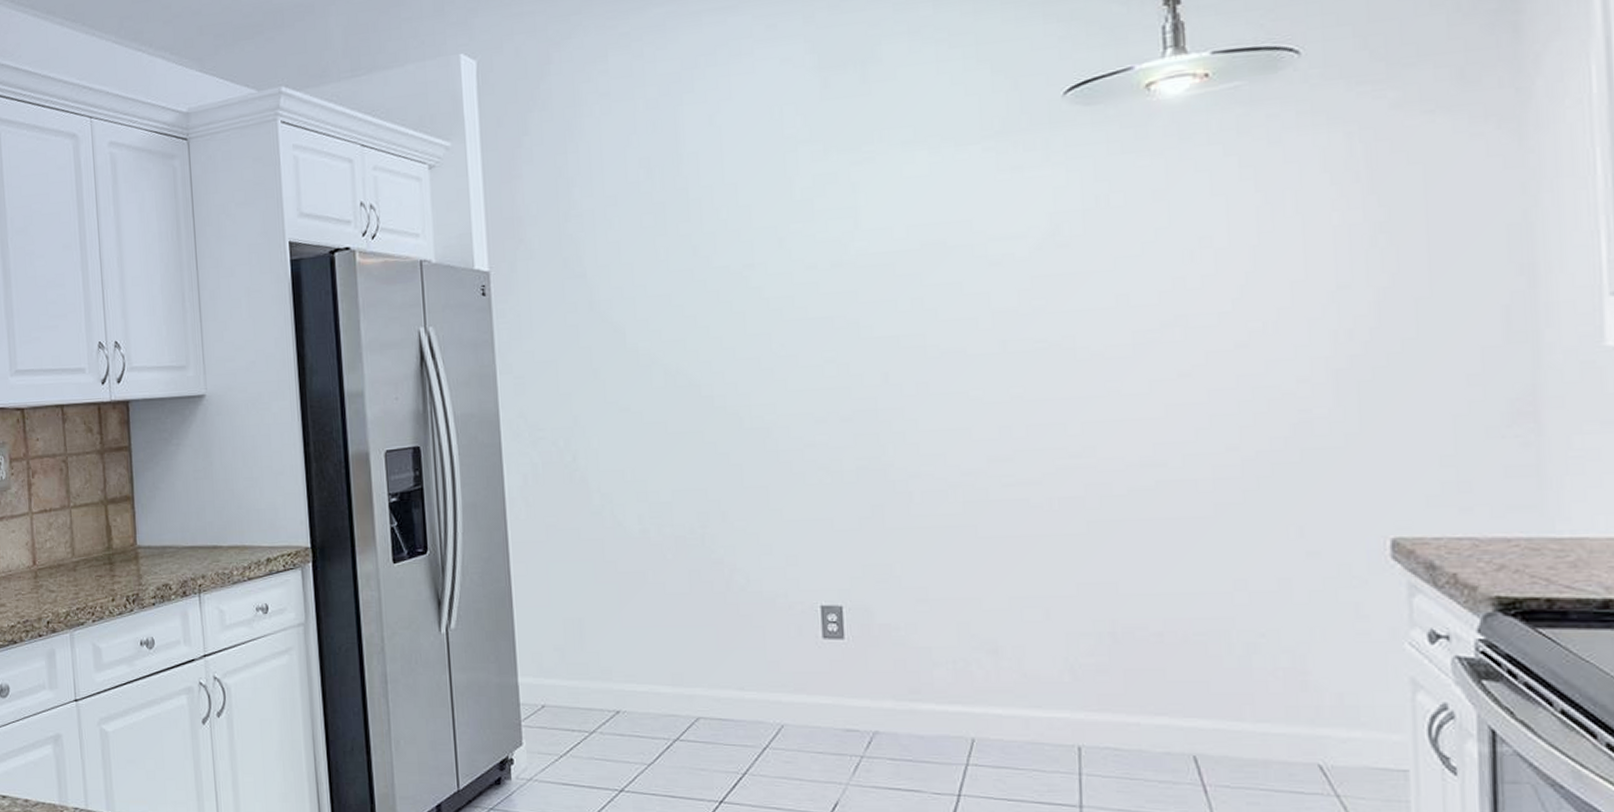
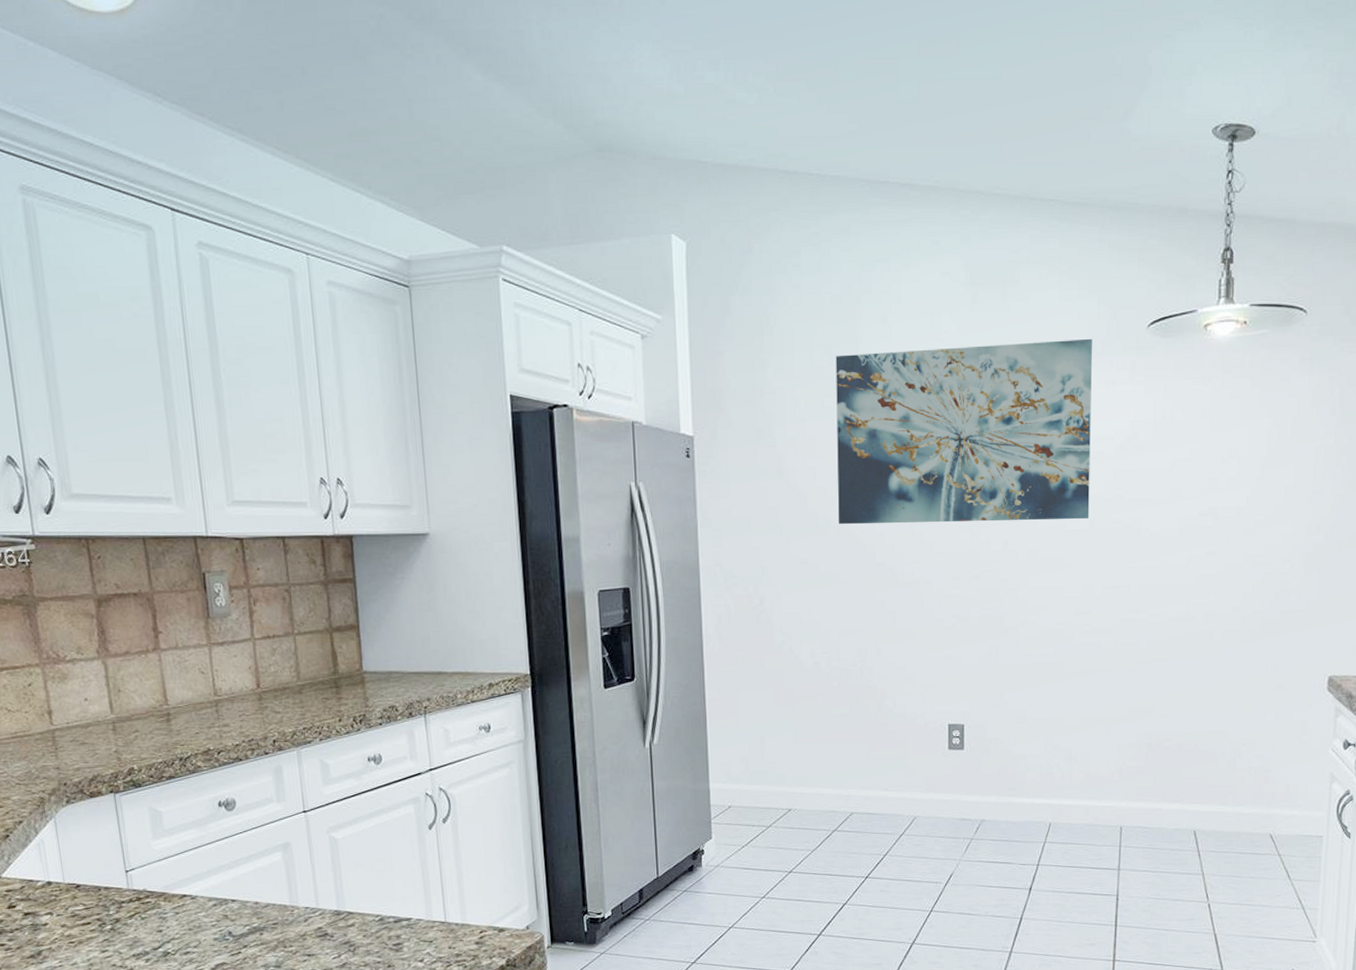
wall art: none [654,116,1000,363] -> present [835,338,1092,525]

